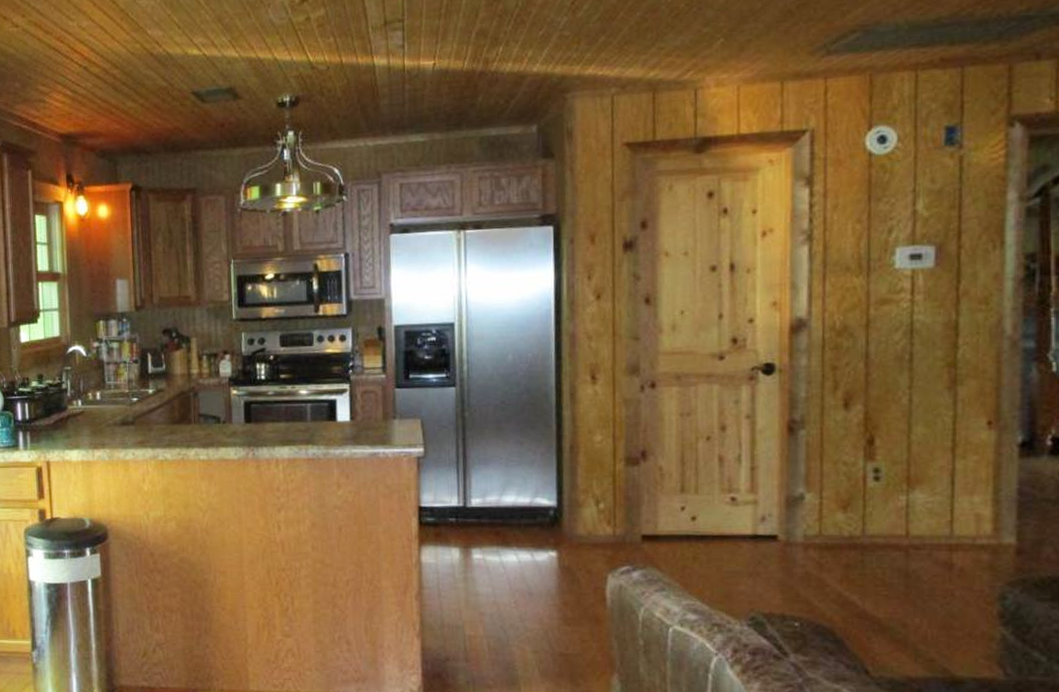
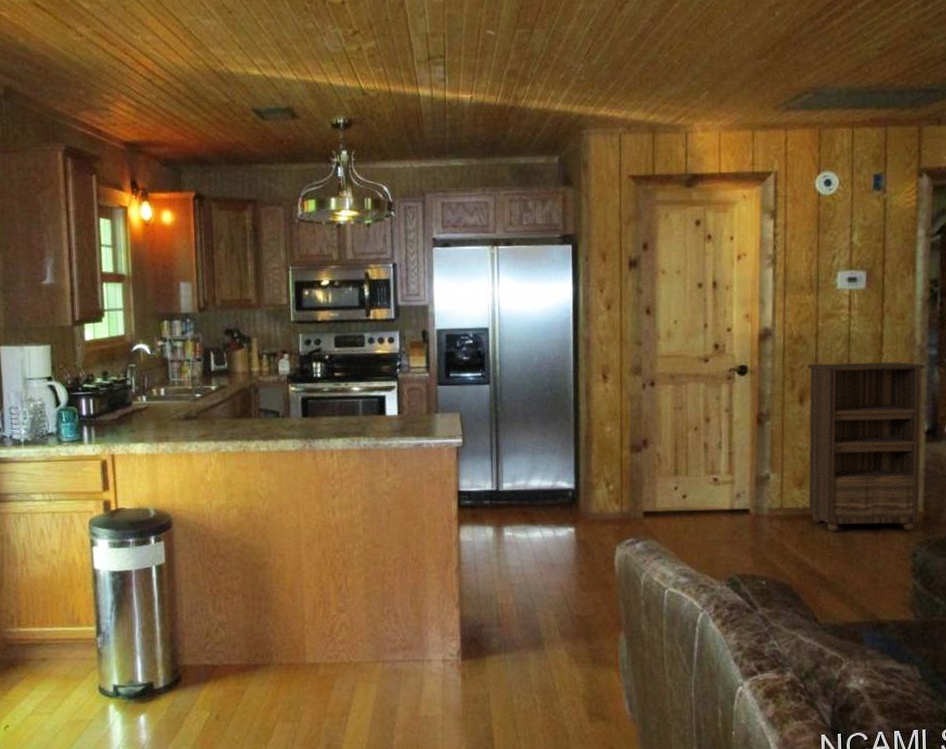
bookshelf: none [854,357,1018,568] -> present [807,362,925,532]

